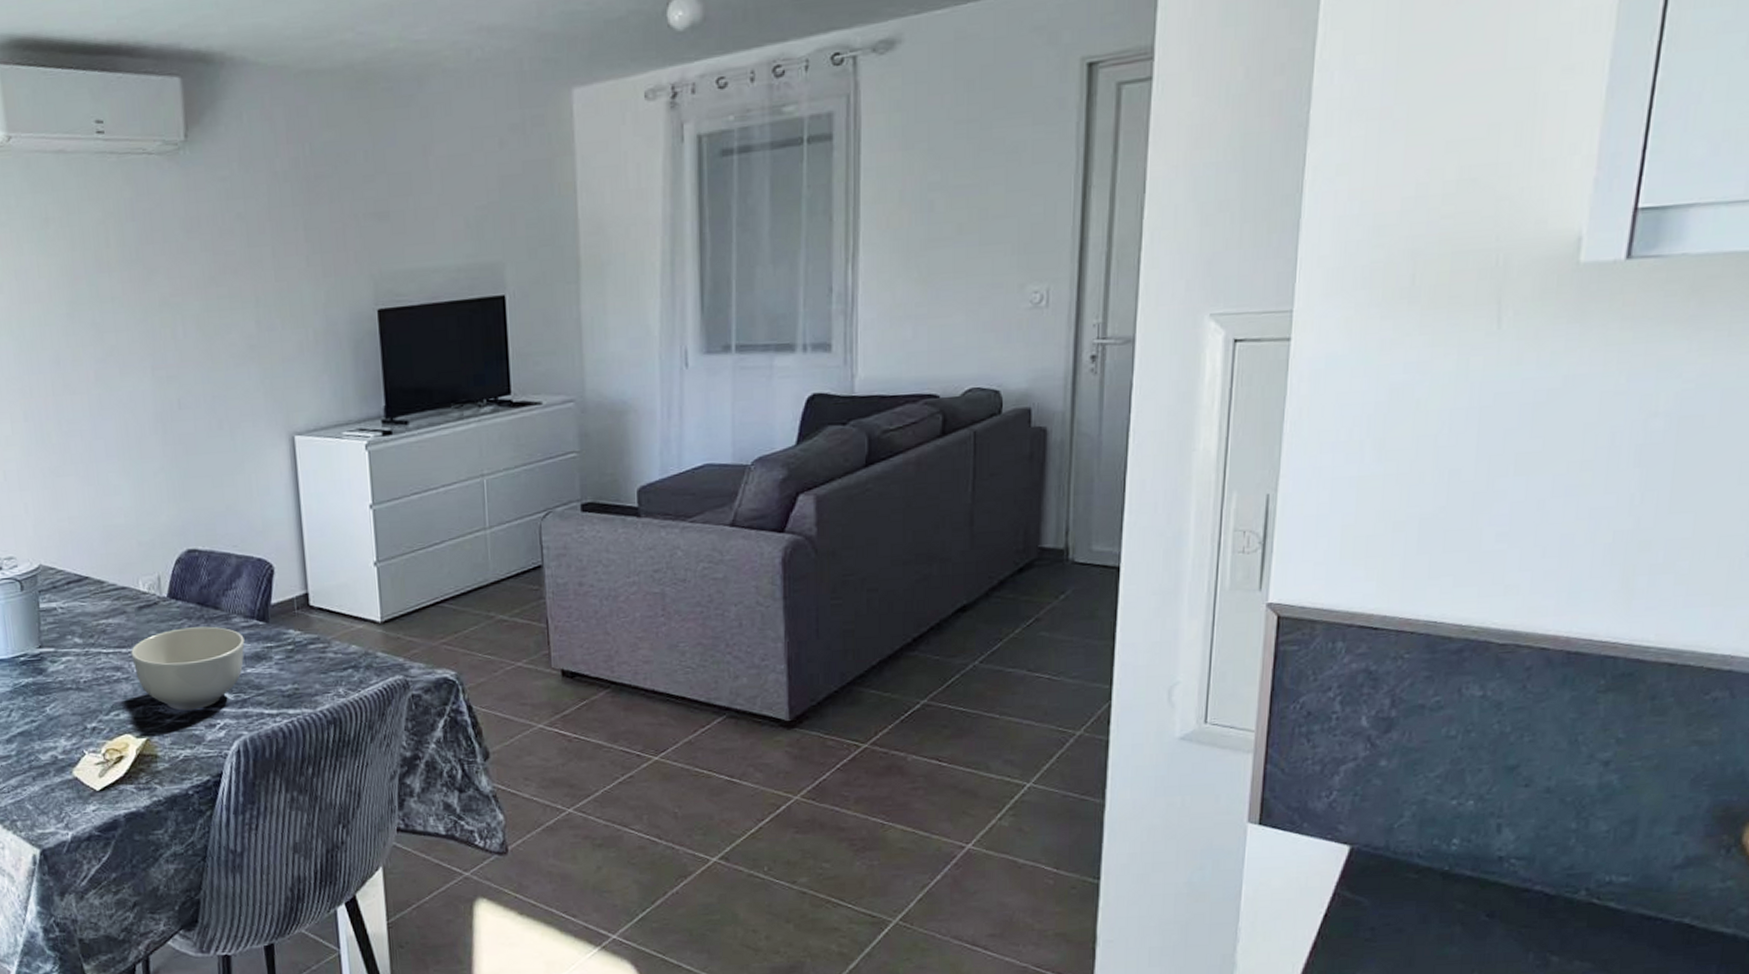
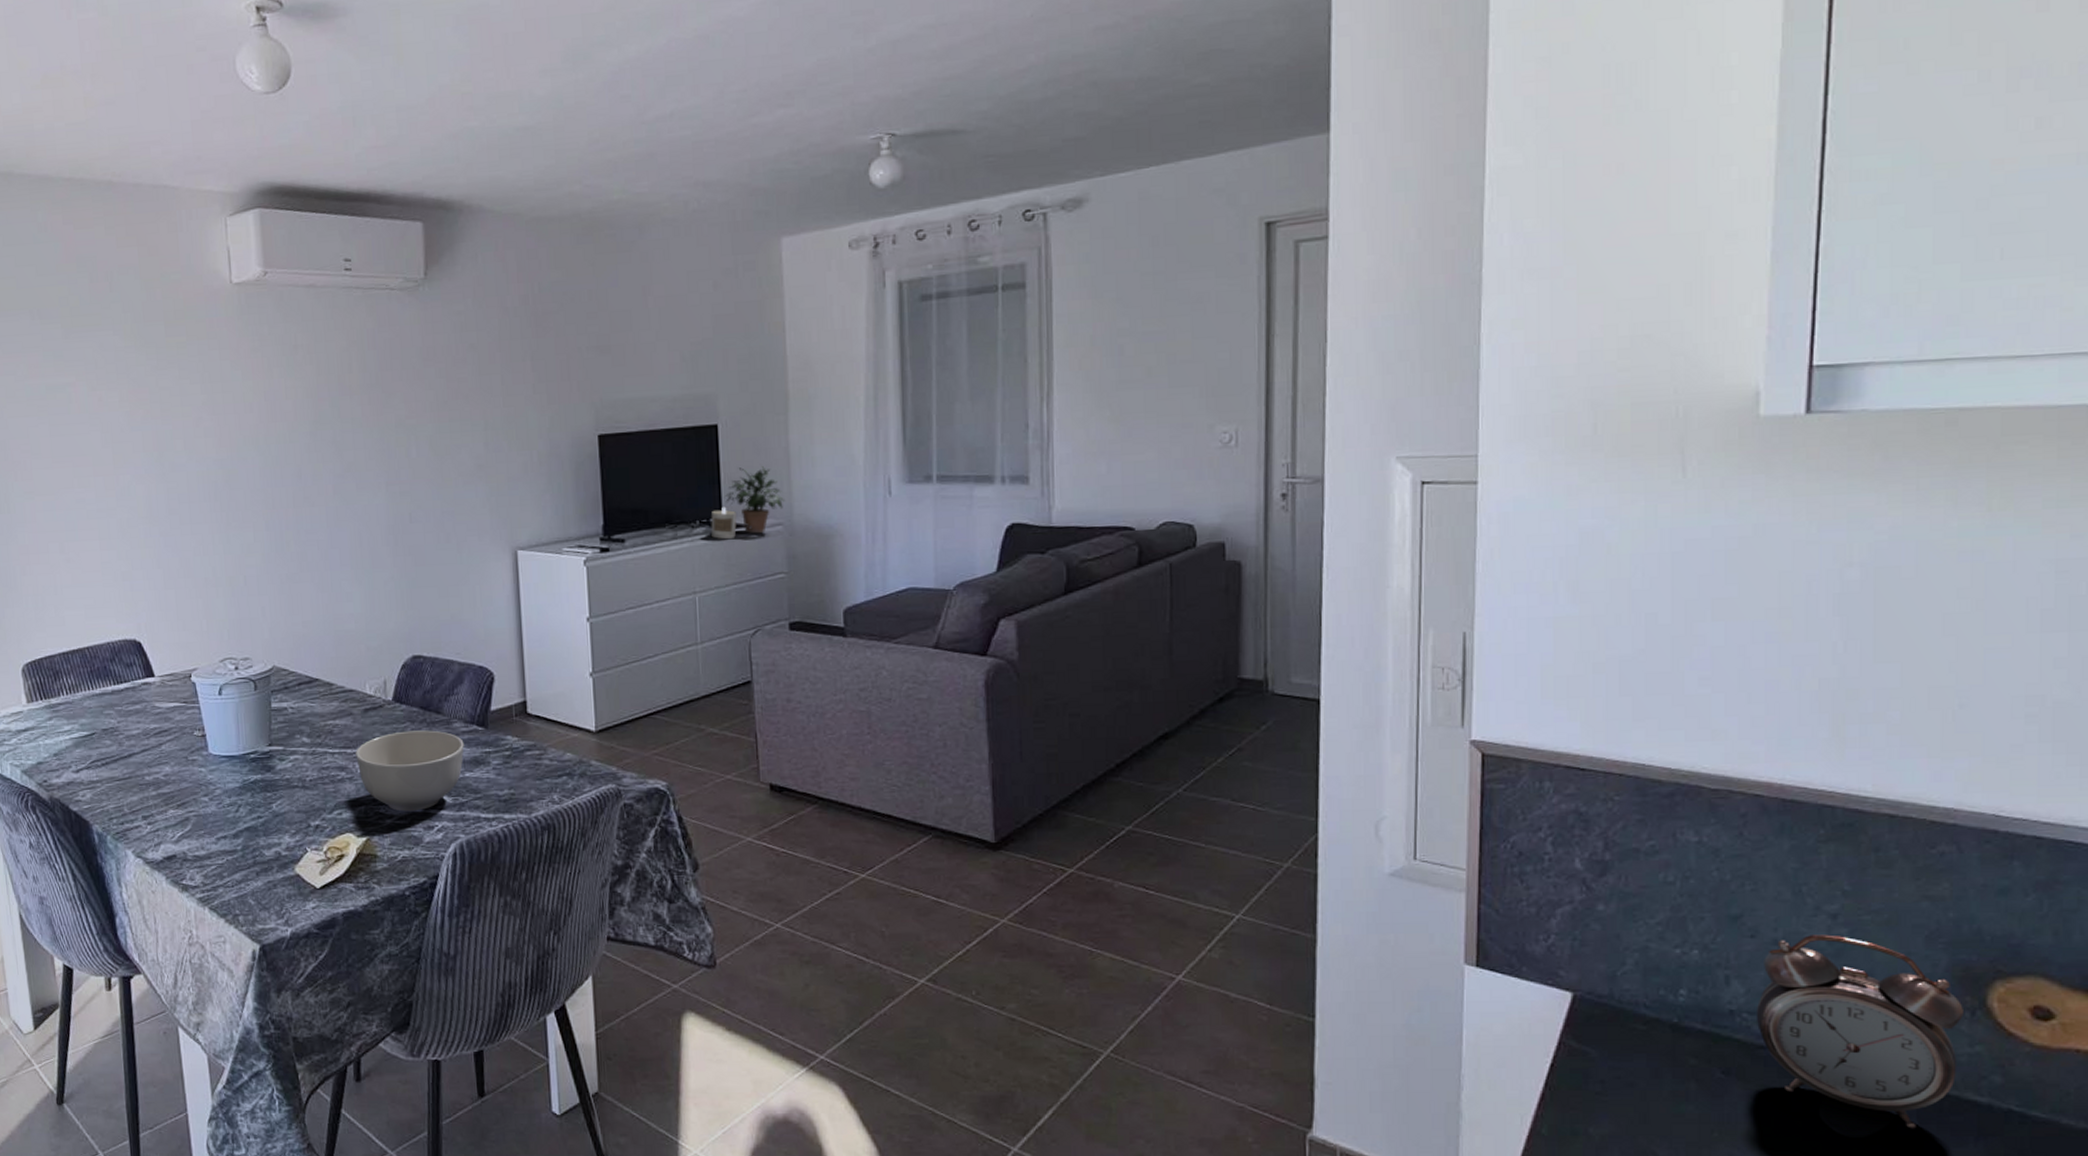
candle: none [498,383,527,418] -> present [710,506,738,539]
potted plant: none [513,339,577,412] -> present [725,466,786,534]
alarm clock: none [1523,781,1720,961] -> present [1755,934,1963,1129]

